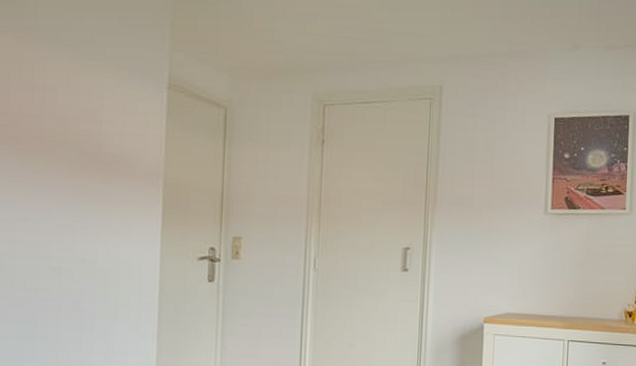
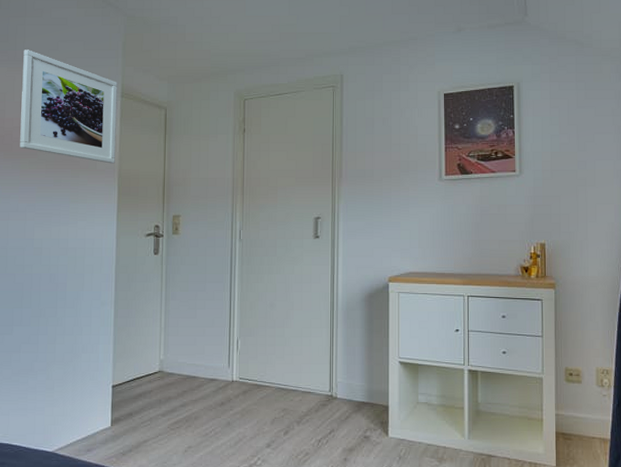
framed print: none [30,16,163,170] -> present [20,50,117,164]

